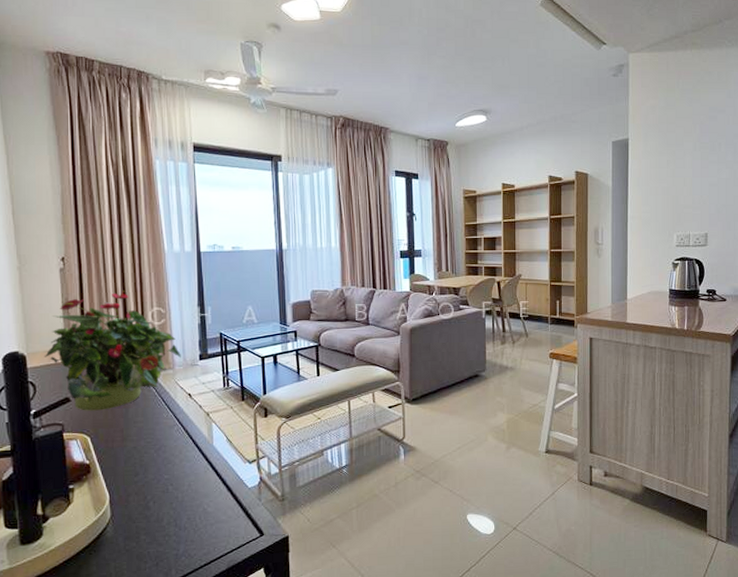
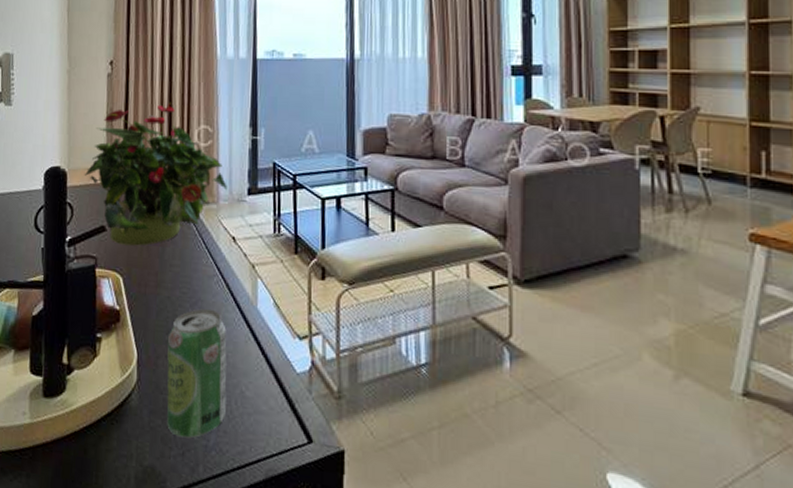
beverage can: none [136,451,192,552] -> present [167,308,227,438]

